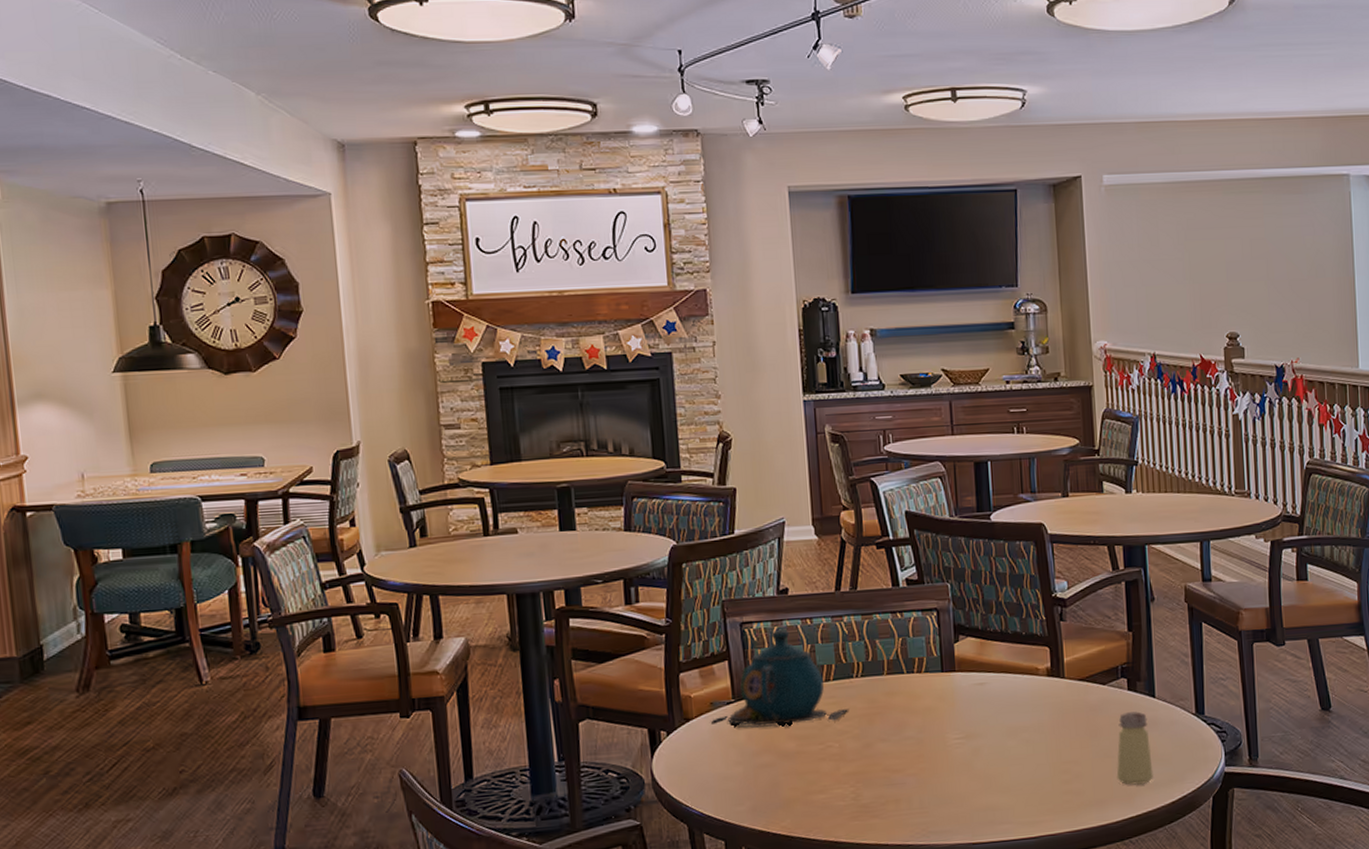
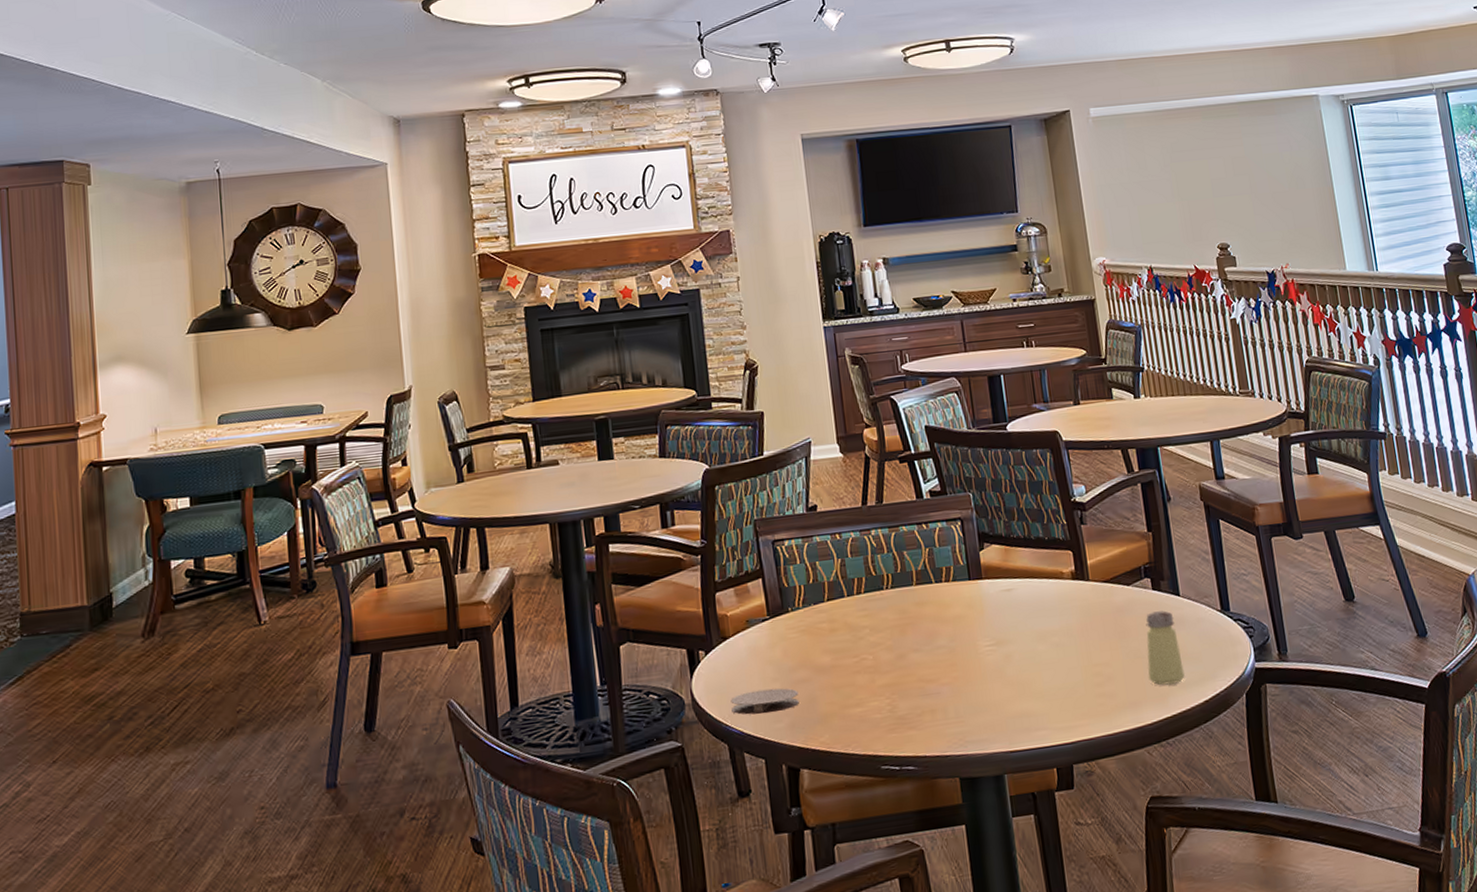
coaster: none [691,771,762,797] -> present [730,688,799,715]
teapot: present [710,630,848,728] -> none [747,545,880,645]

